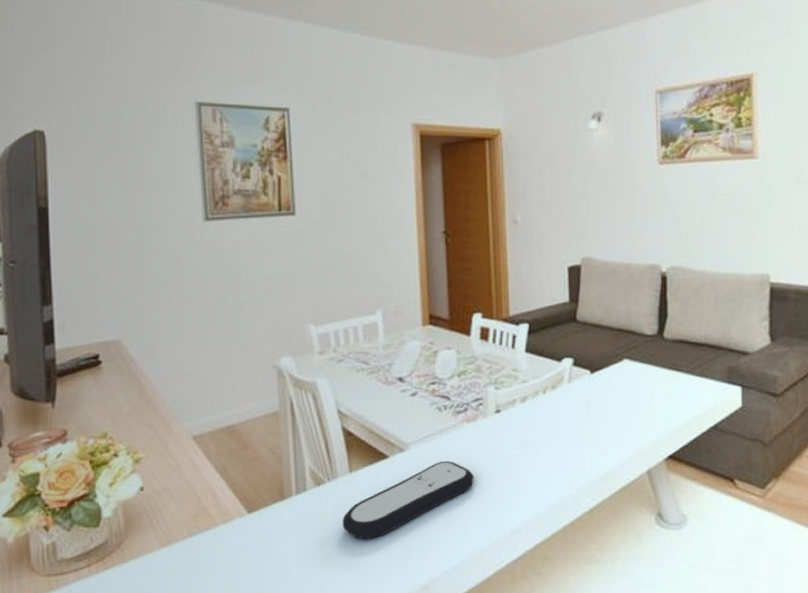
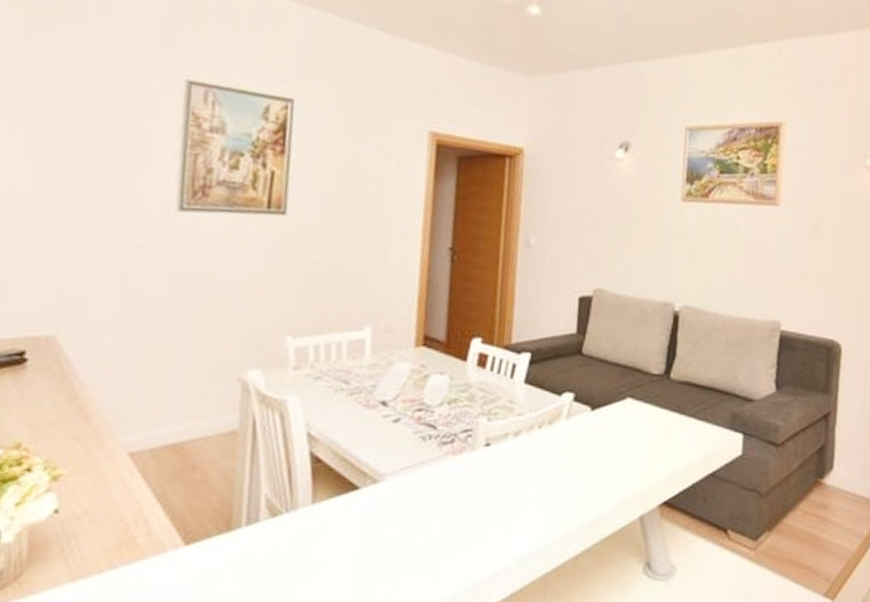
remote control: present [342,460,474,540] -> none [296,495,454,581]

